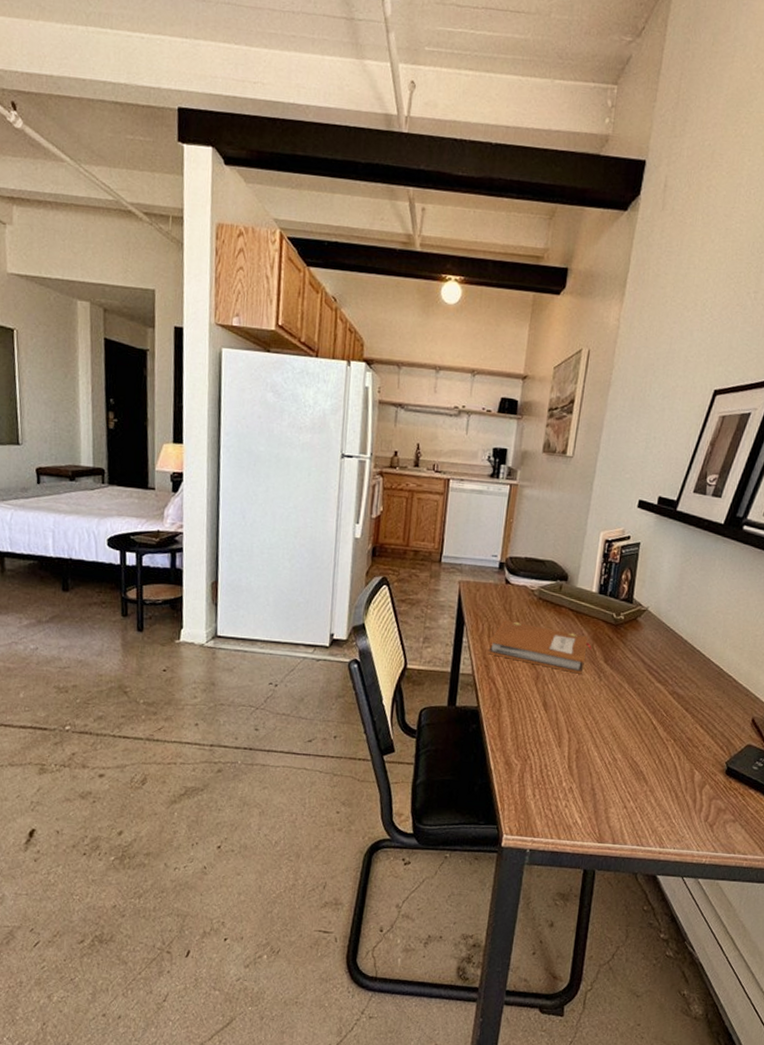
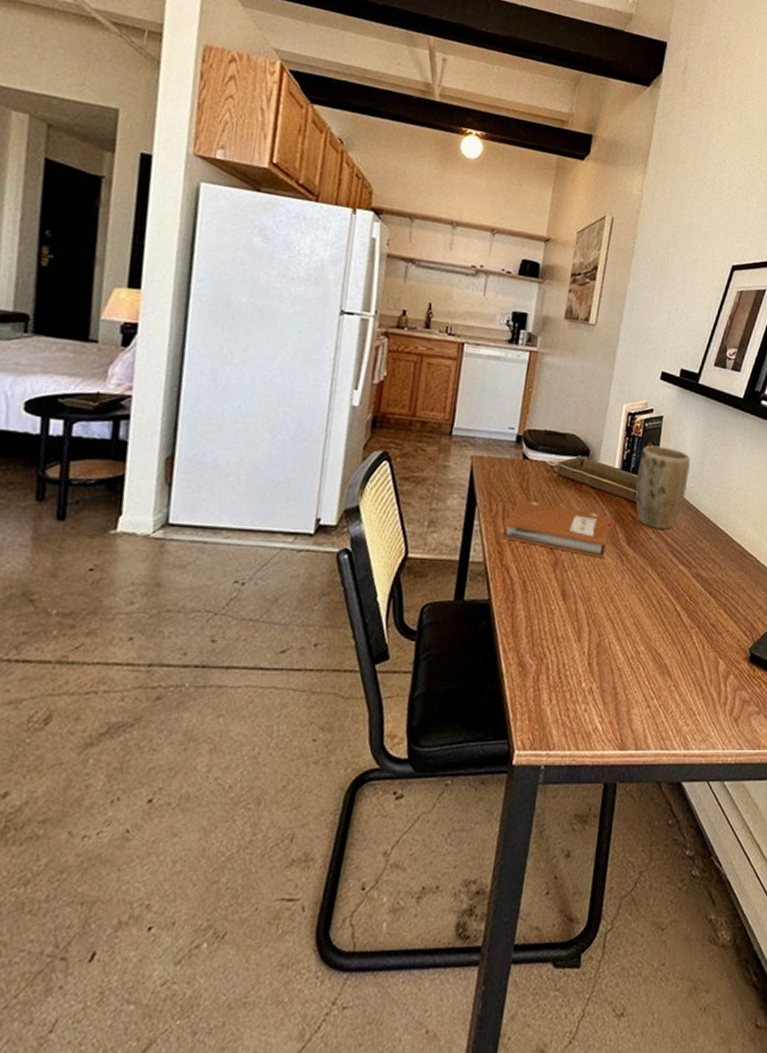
plant pot: none [612,571,668,649] -> present [635,445,691,529]

